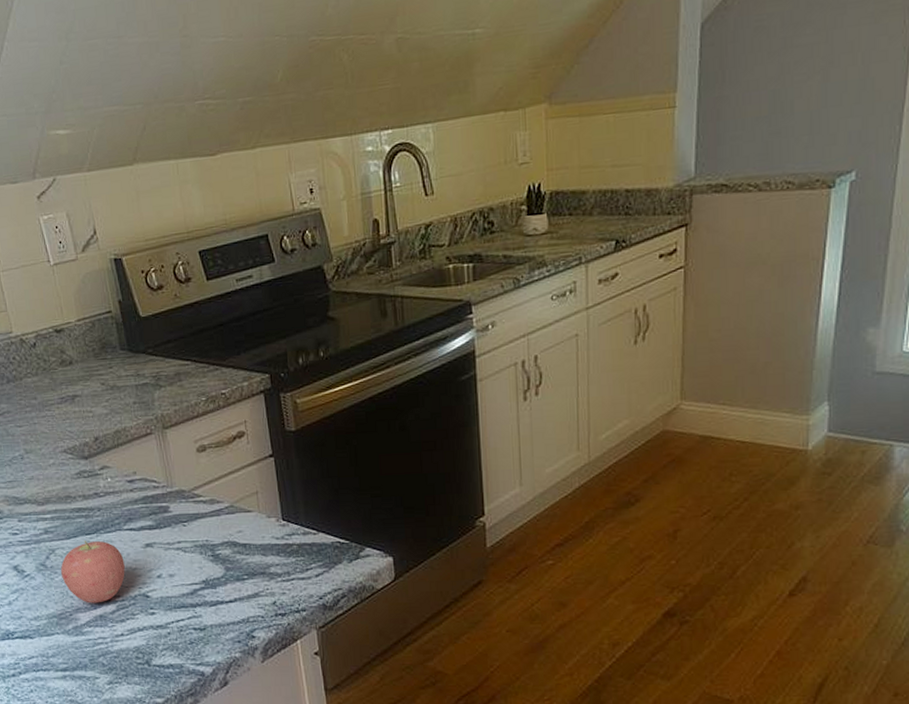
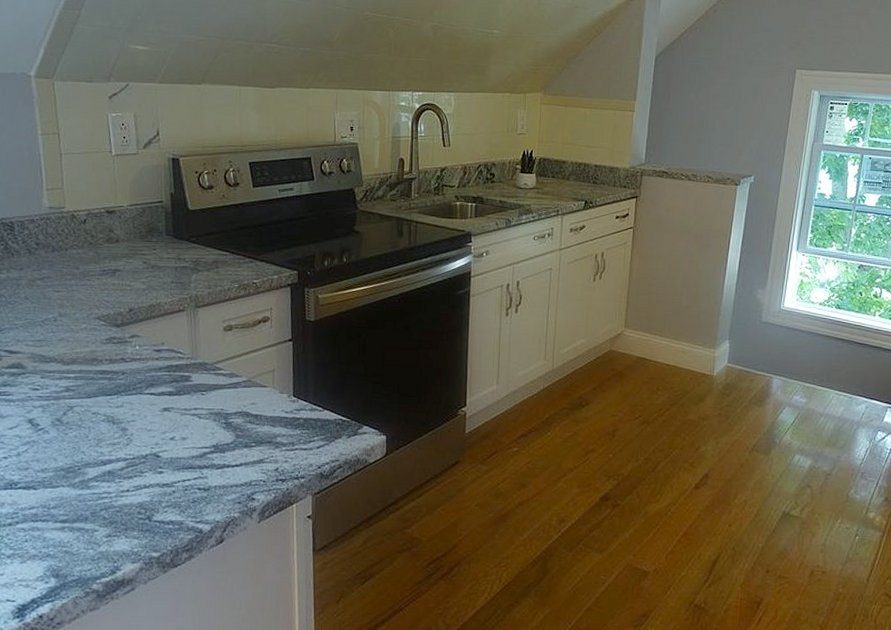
apple: present [61,541,125,603] -> none [76,401,141,460]

